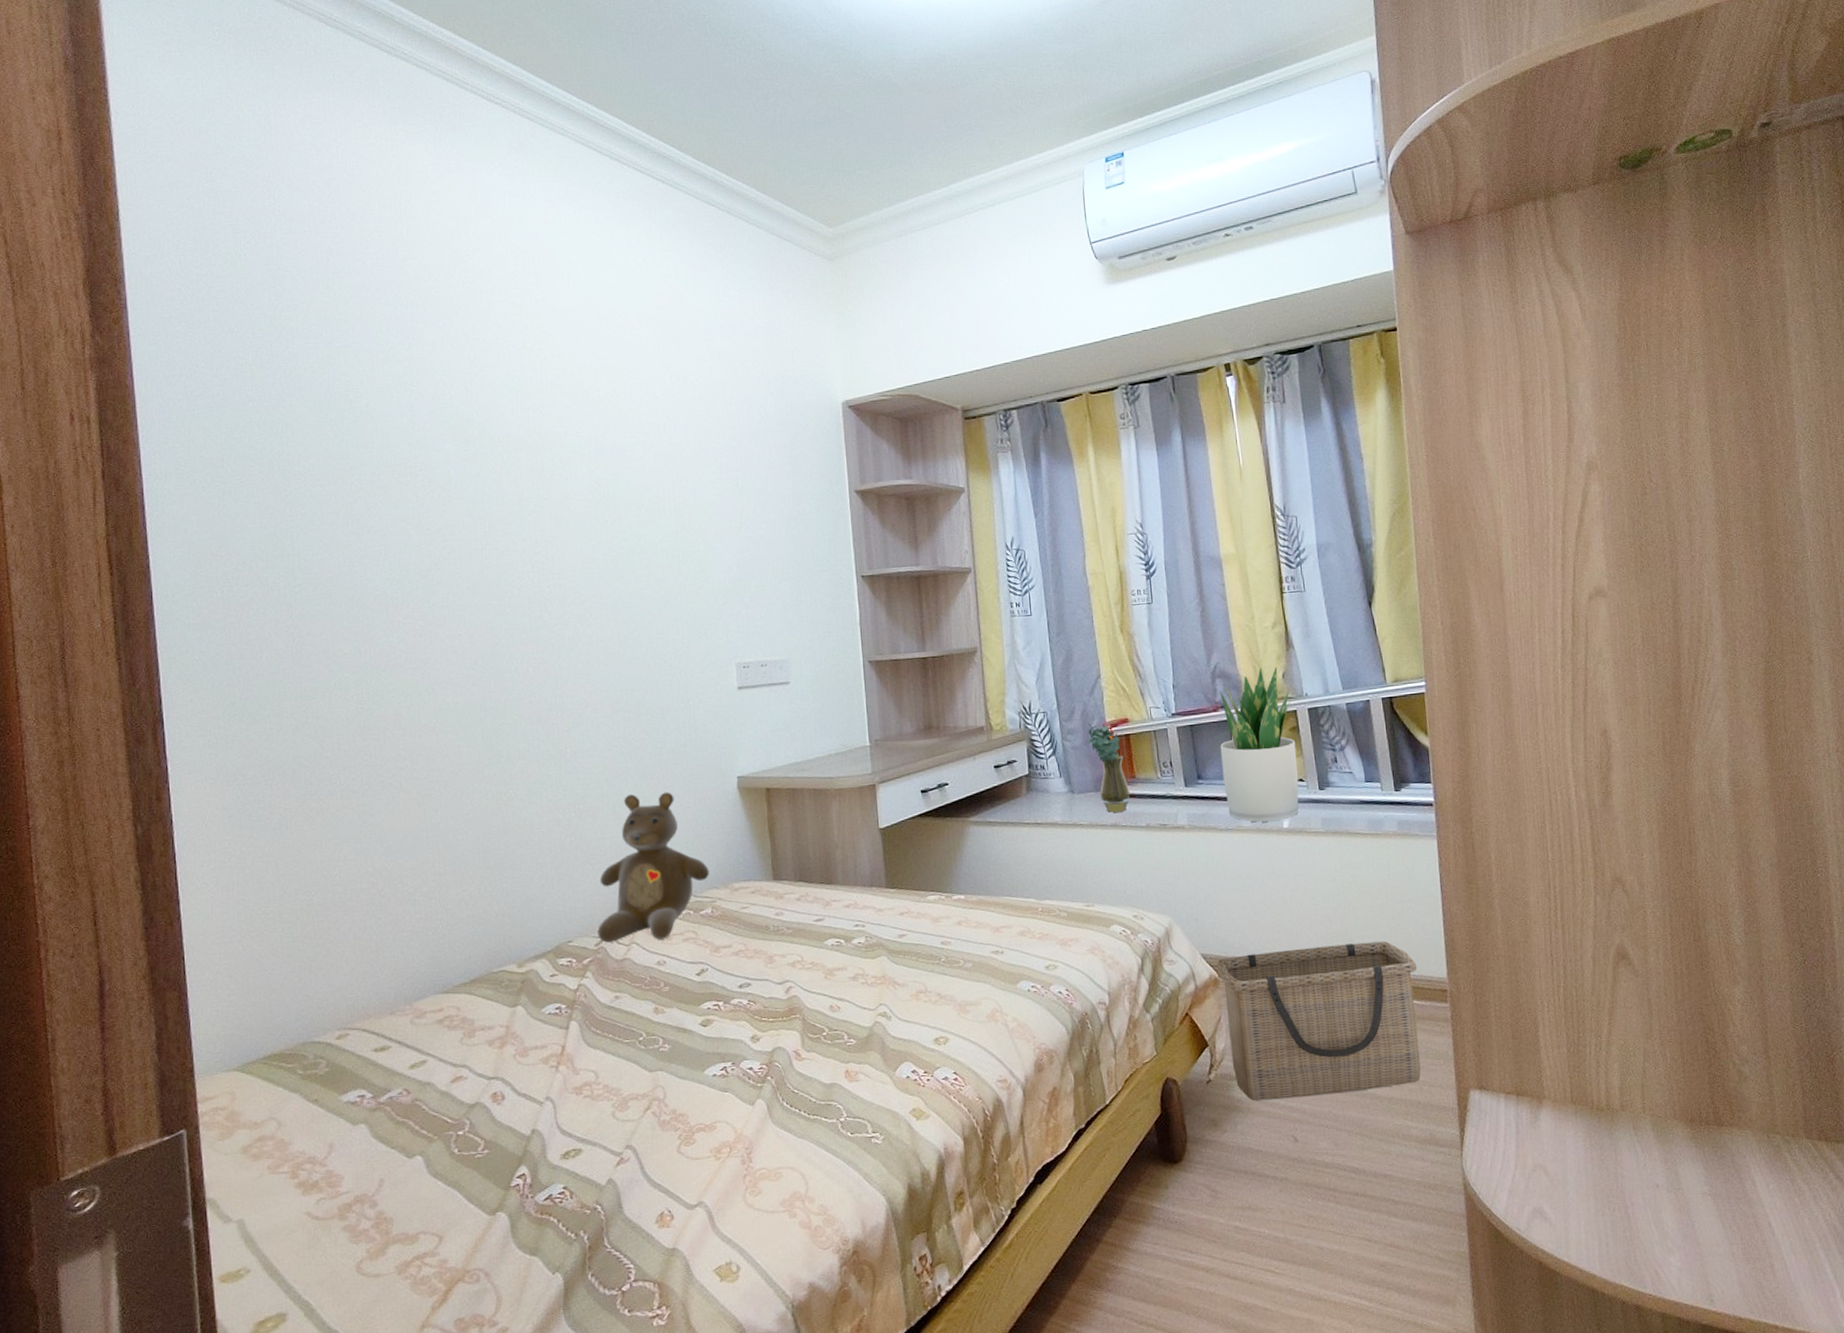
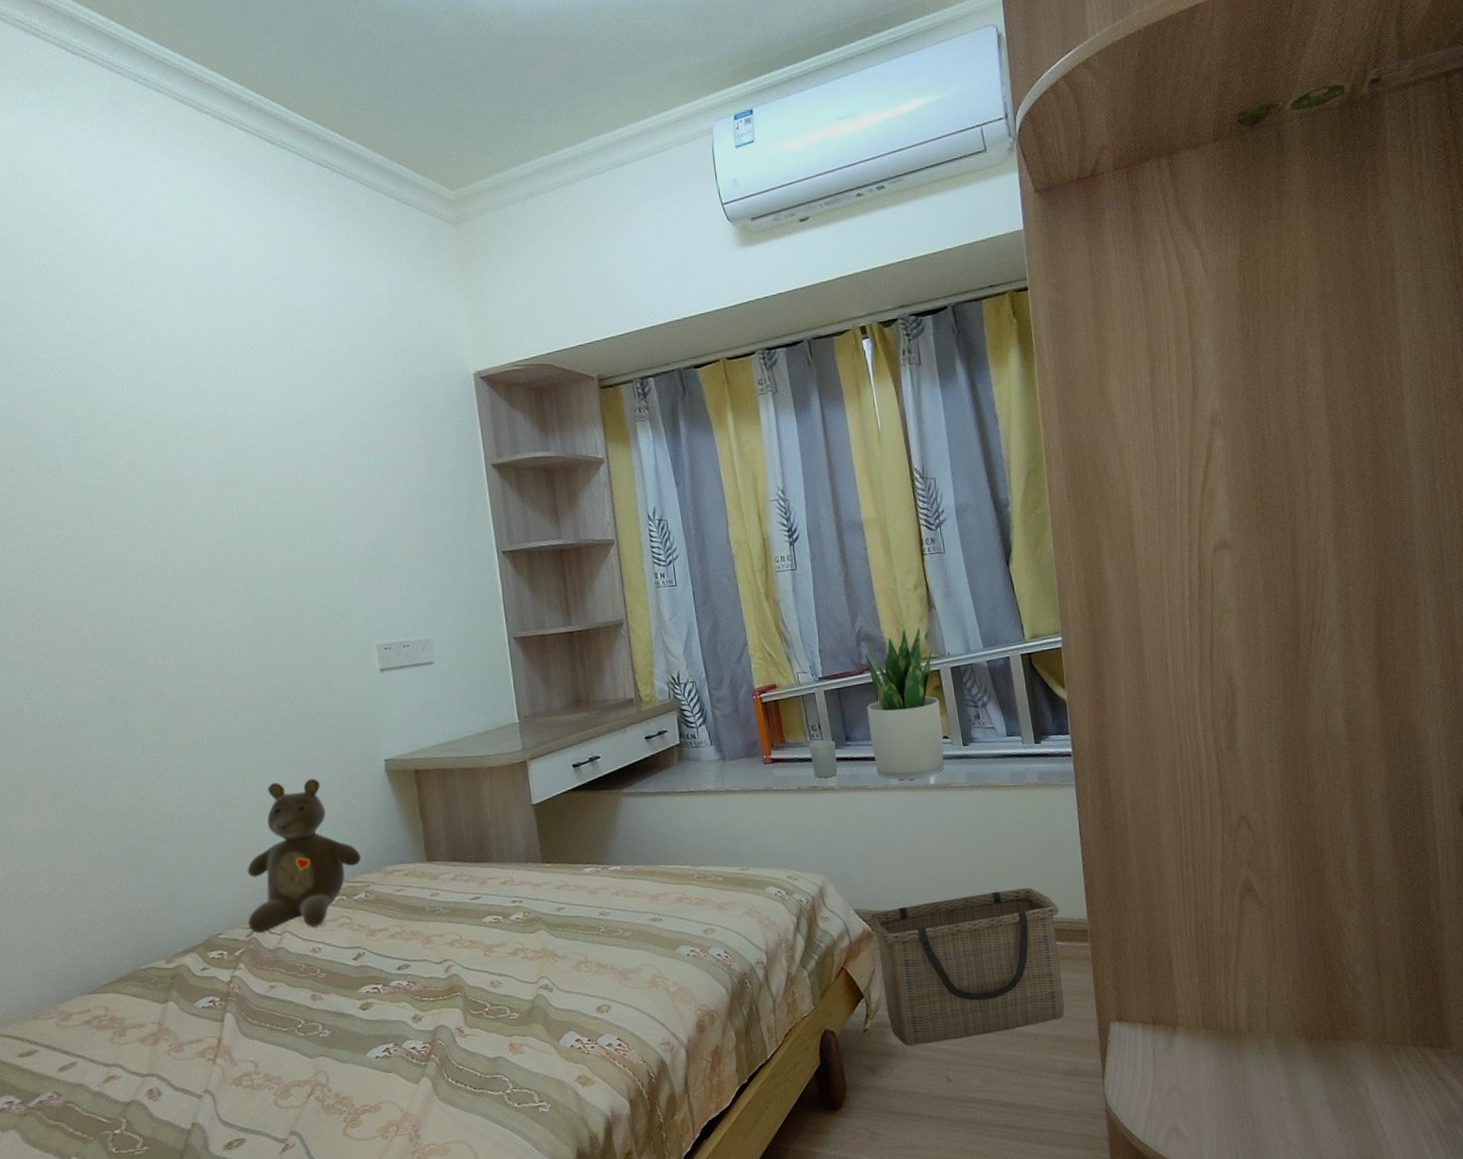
vase: present [1088,723,1131,813] -> none [737,690,781,778]
candle holder: none [1160,777,1188,816] -> present [809,740,838,778]

